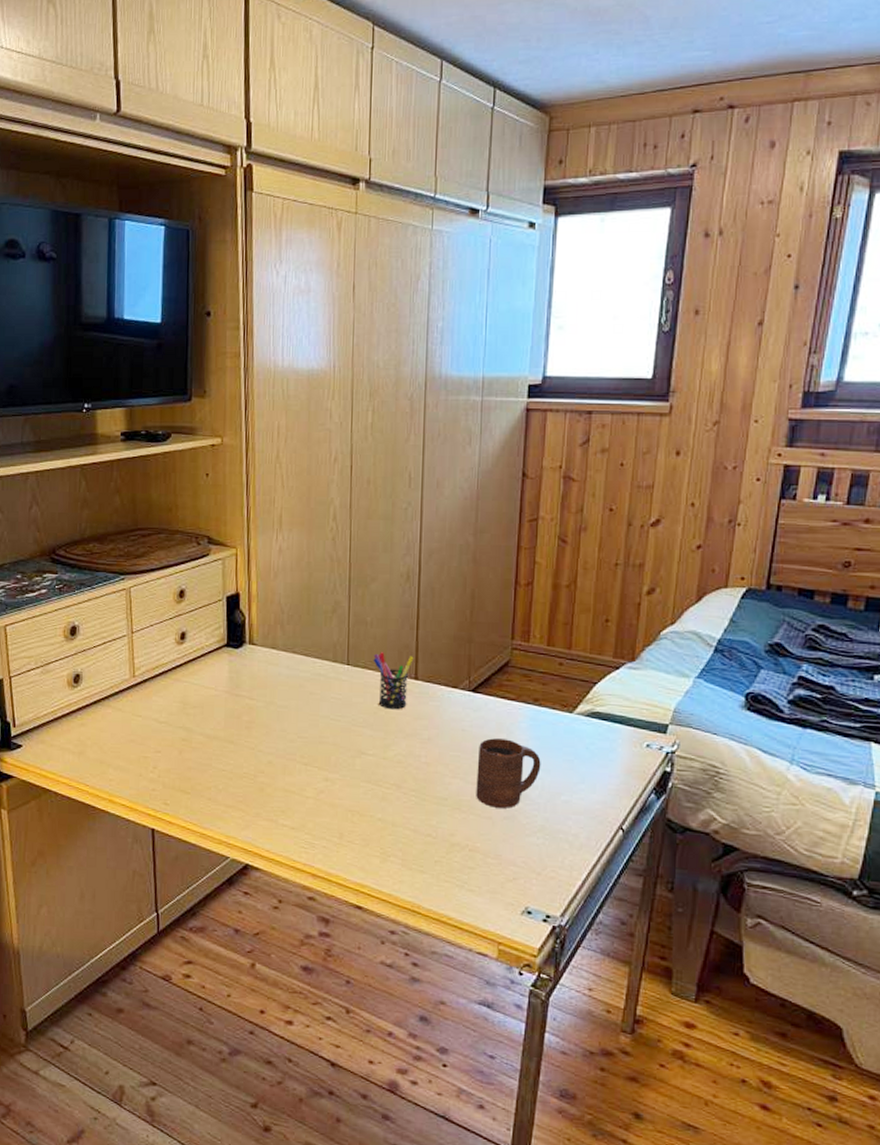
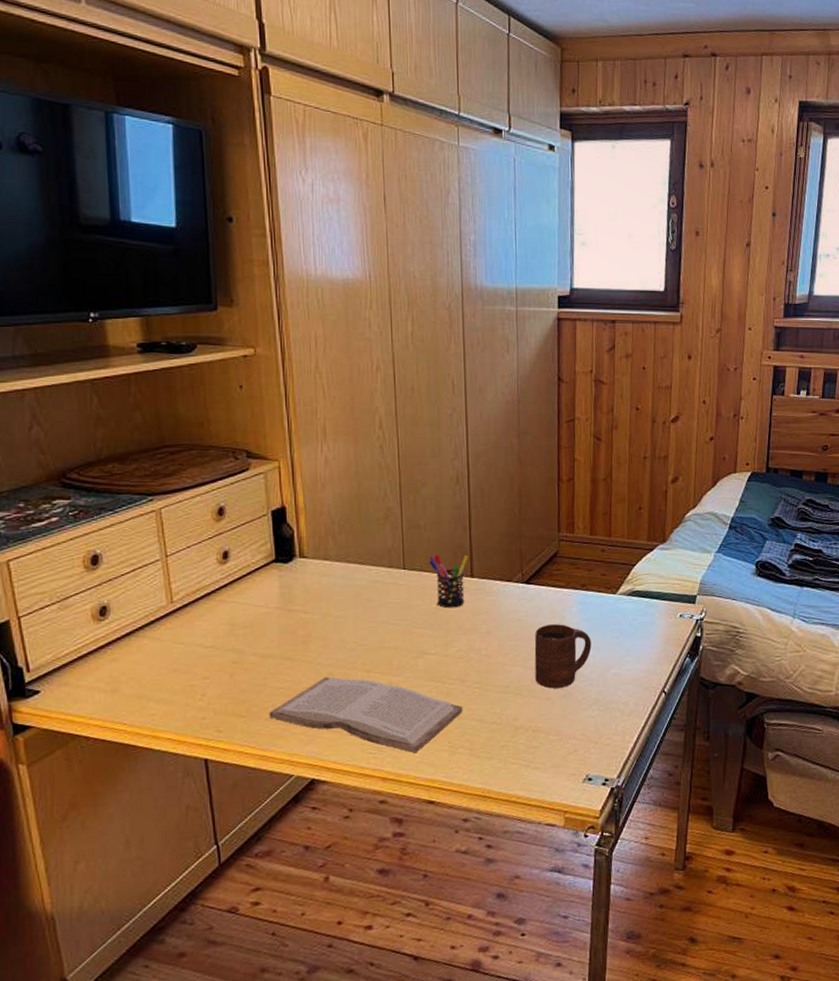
book: none [211,764,398,855] -> present [269,676,463,754]

